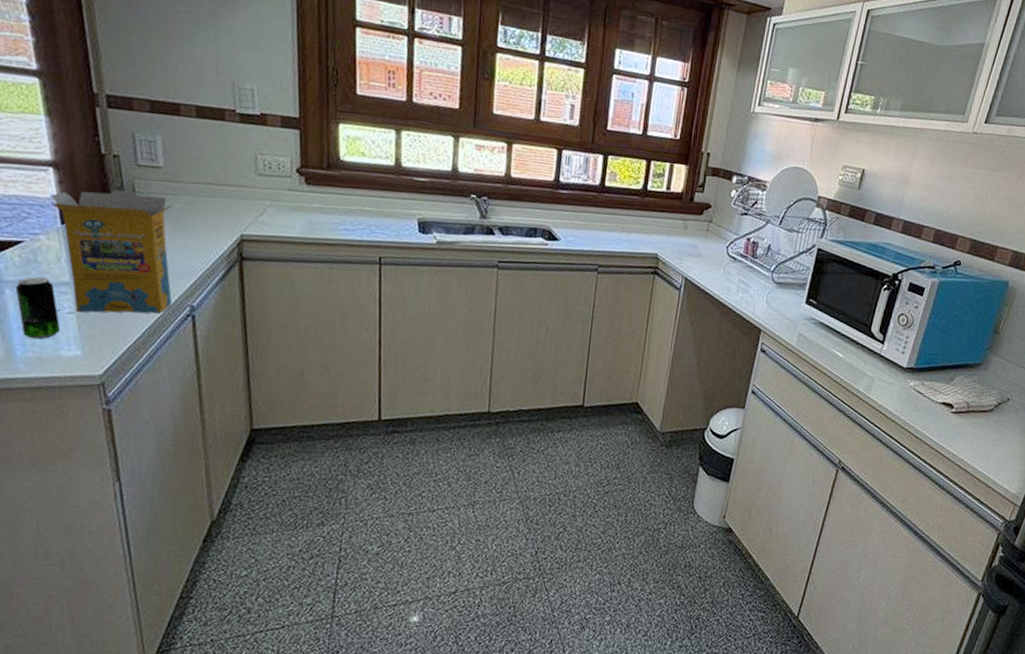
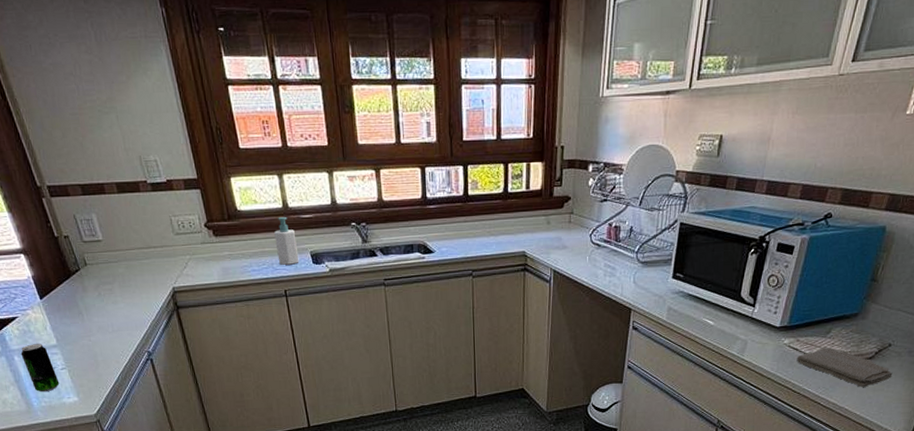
cereal box: present [50,189,176,314] -> none [27,264,134,368]
soap bottle: none [378,176,404,230] -> present [274,217,299,265]
washcloth: none [920,394,1010,441] -> present [796,347,893,388]

